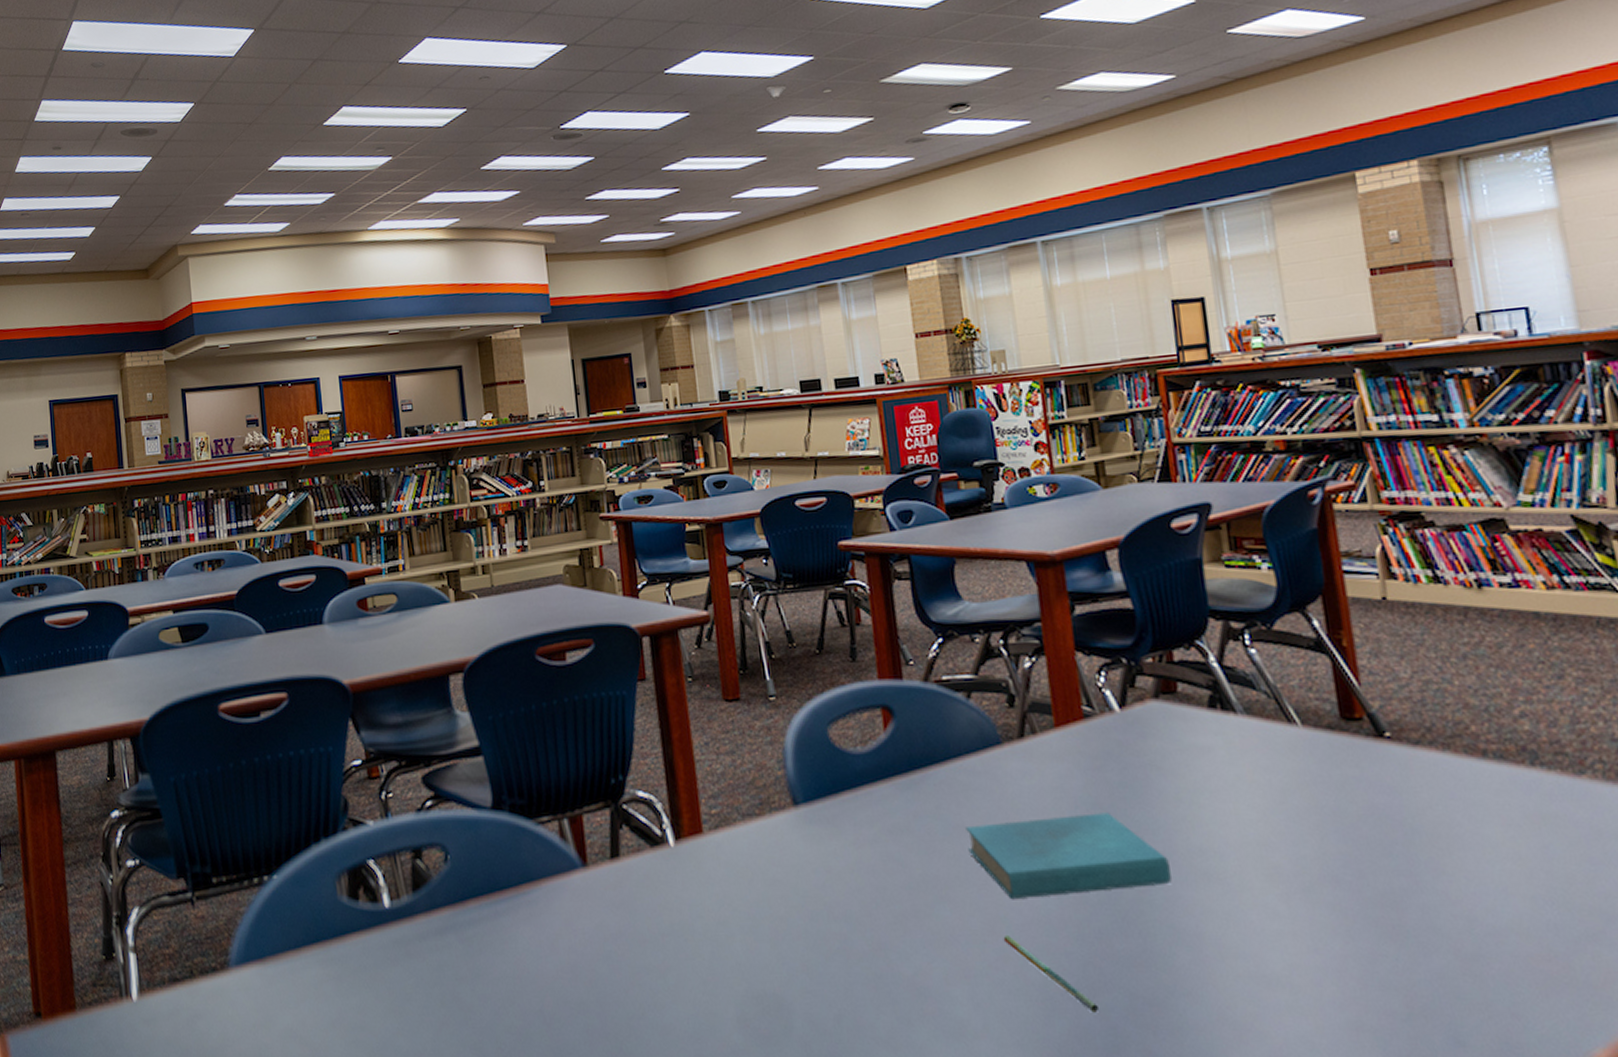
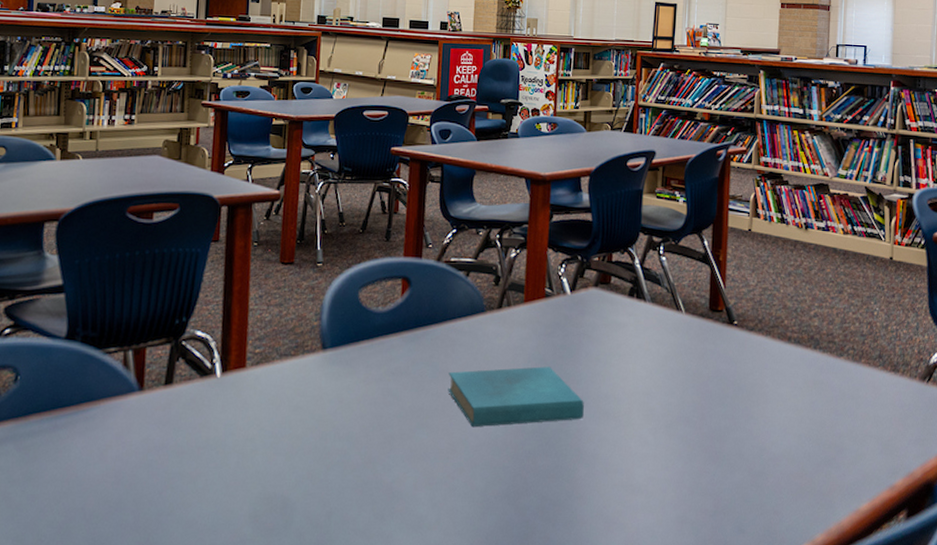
pen: present [1003,934,1099,1013] -> none [461,453,519,510]

